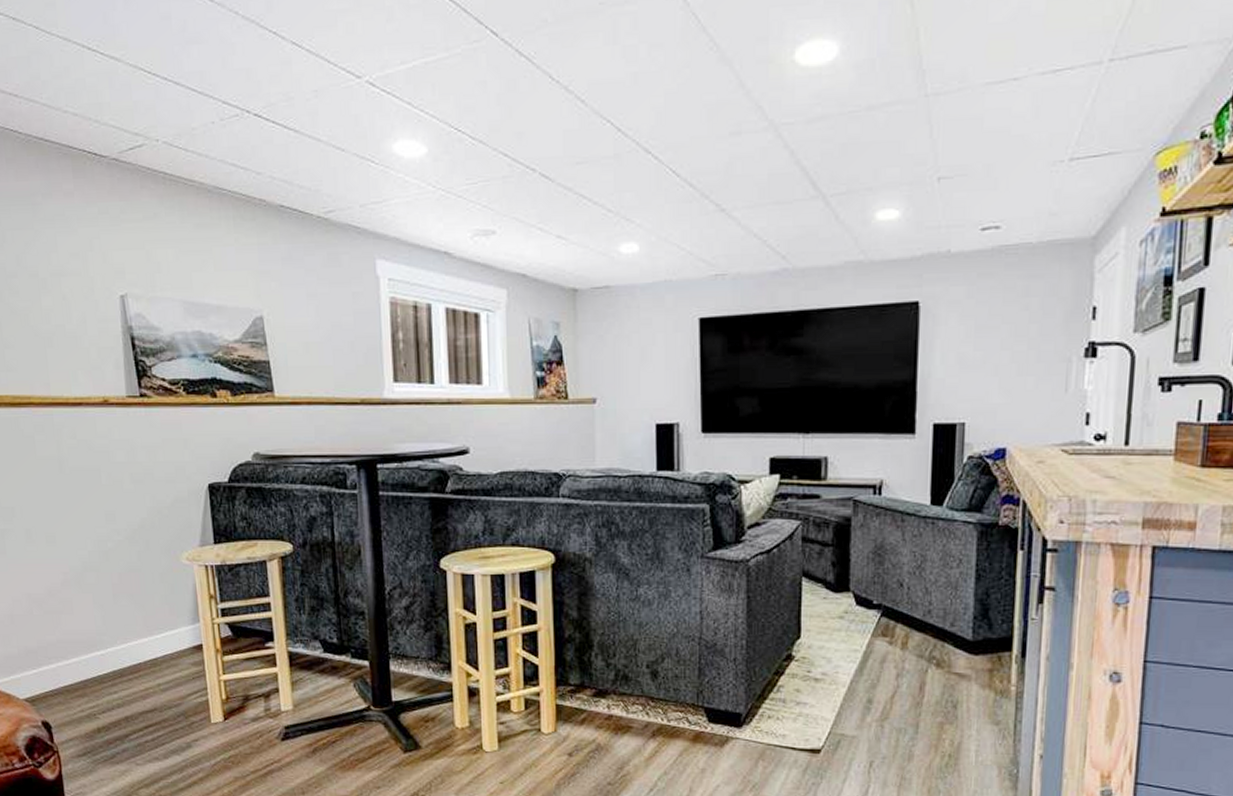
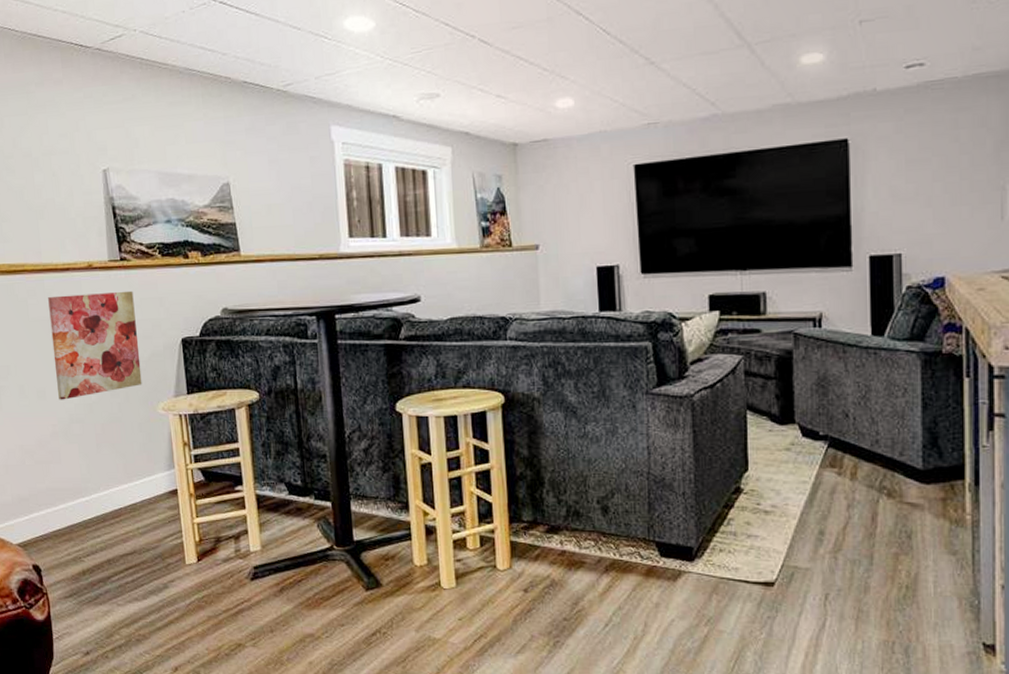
wall art: none [58,430,164,546] -> present [48,290,142,400]

